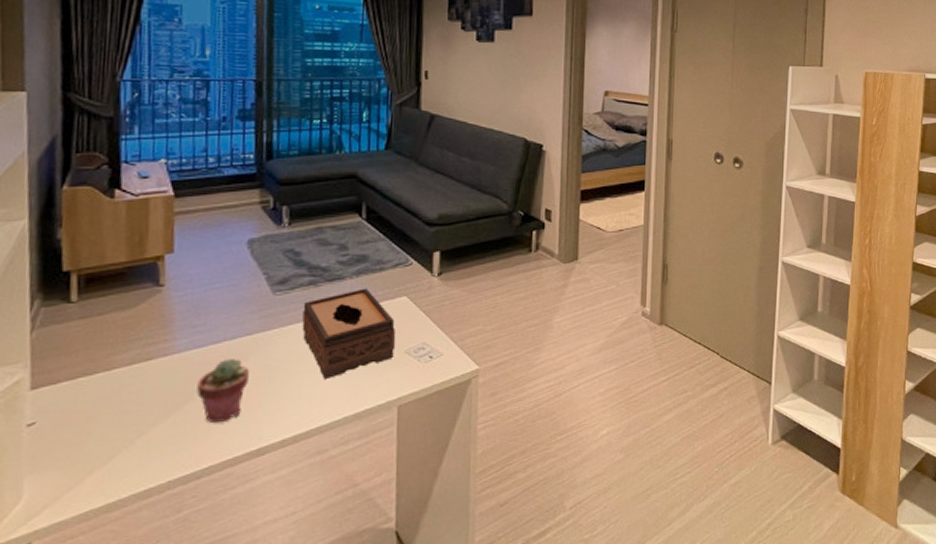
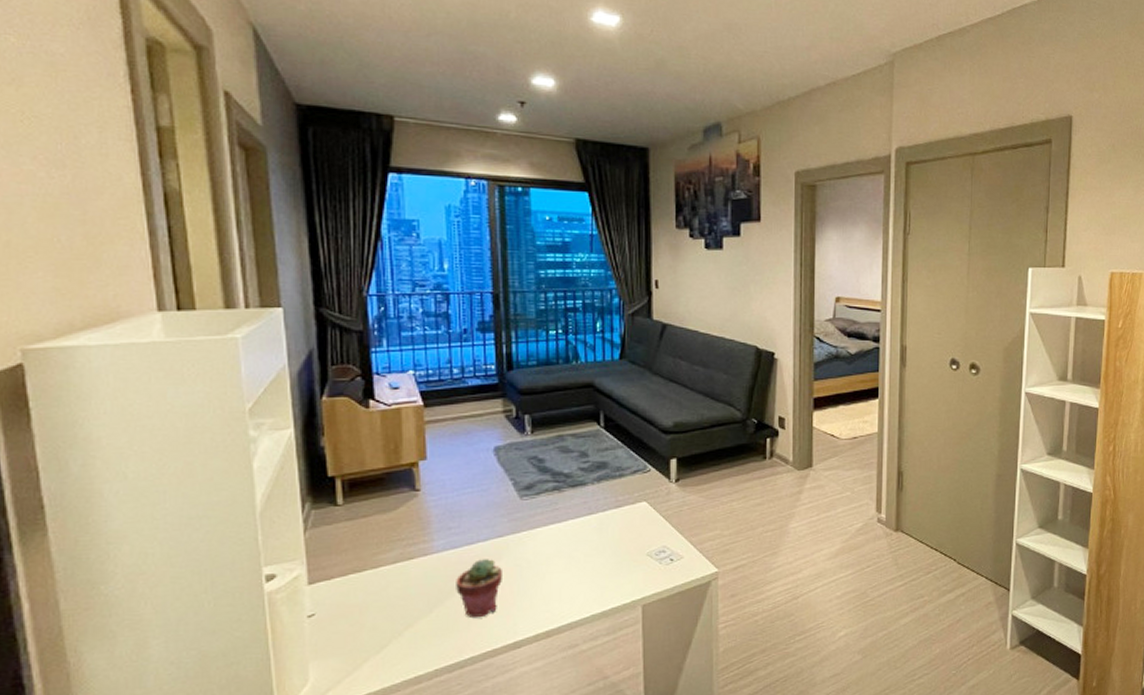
tissue box: present [302,288,396,379] -> none [549,493,638,579]

